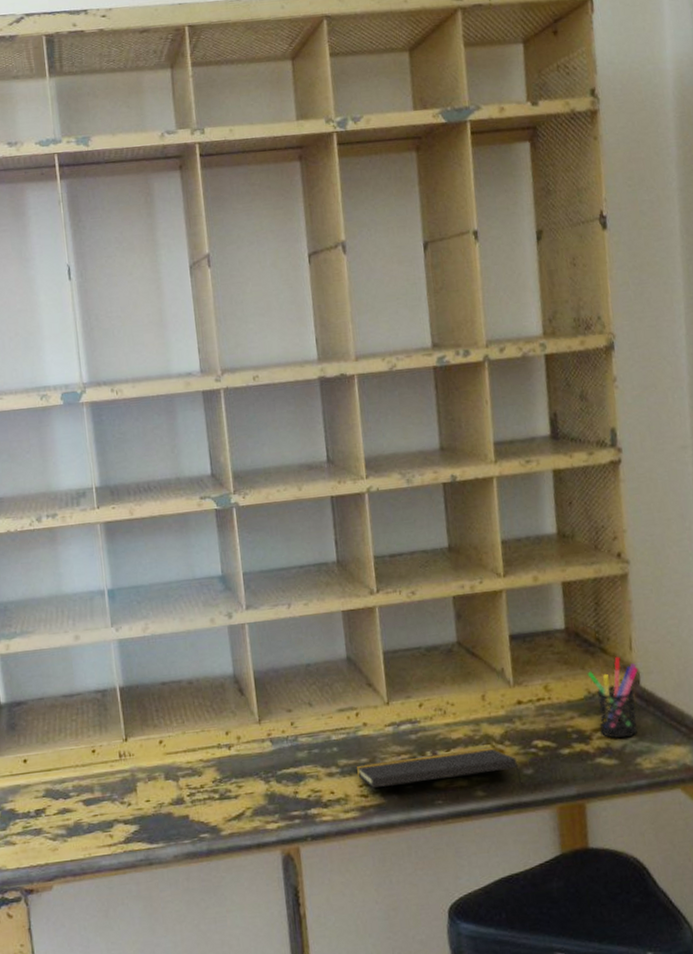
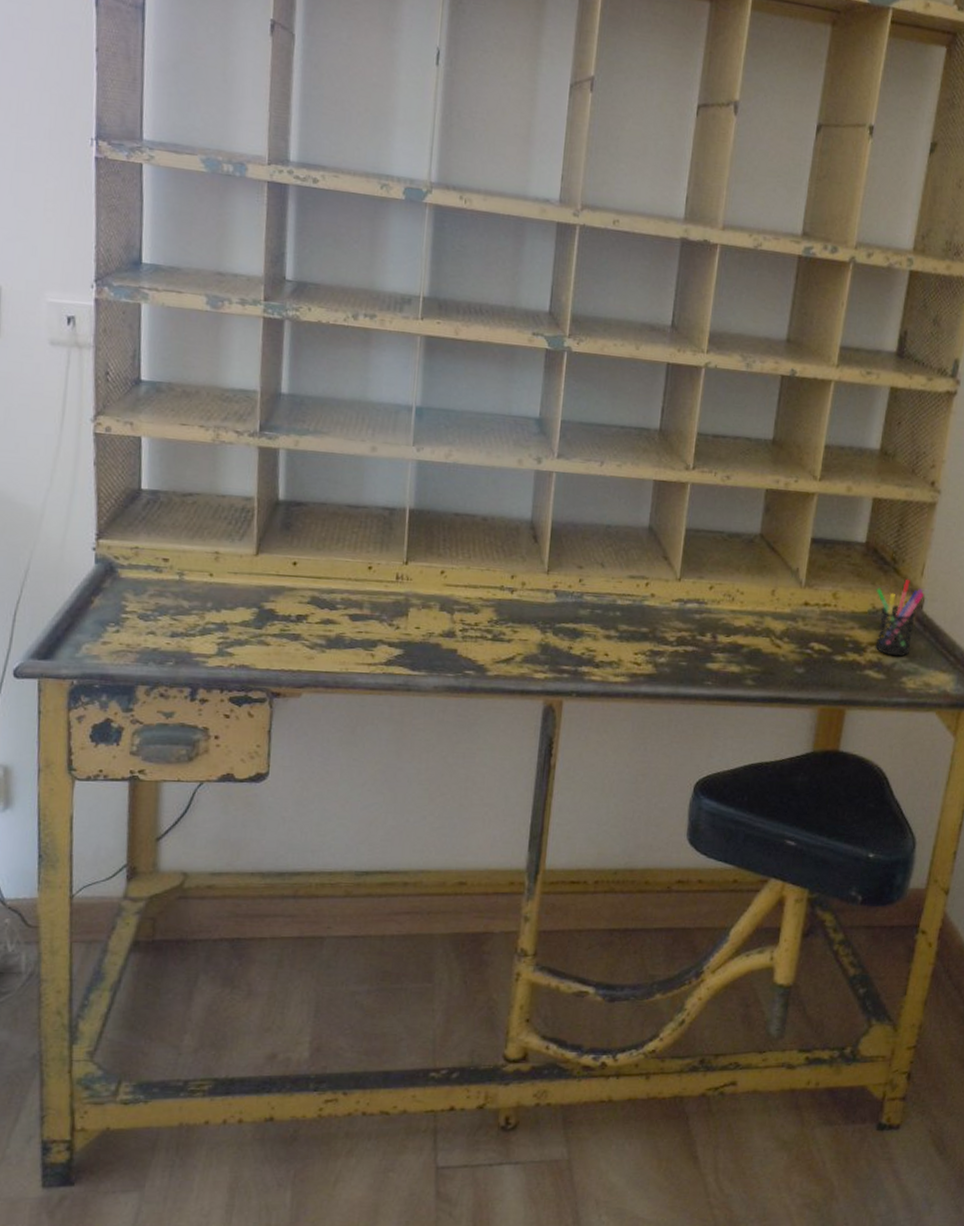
notepad: present [356,747,523,788] -> none [635,633,792,683]

